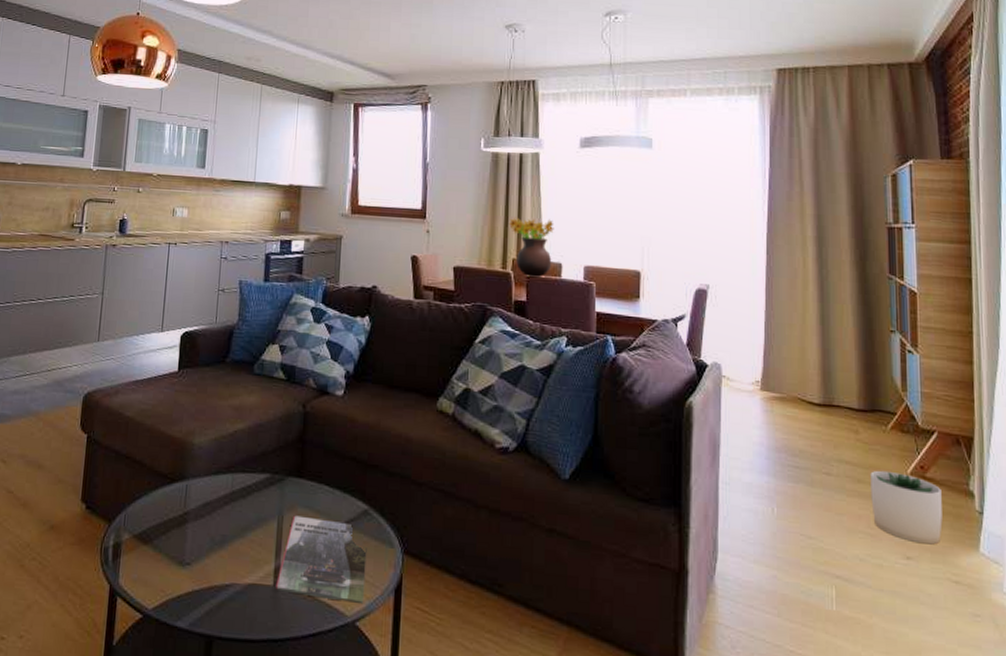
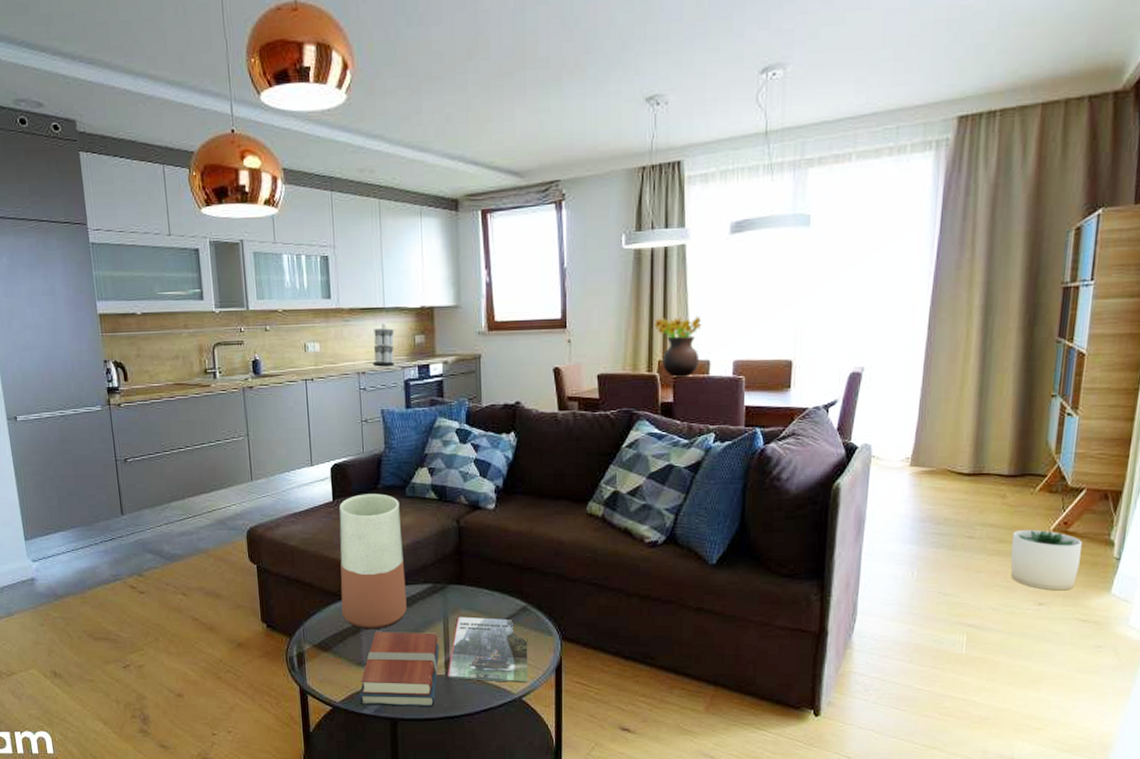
vase: none [170,366,246,522] -> present [339,493,407,630]
books: none [174,525,270,624] -> present [359,632,439,706]
spice rack: none [237,196,262,239] -> present [373,323,395,367]

